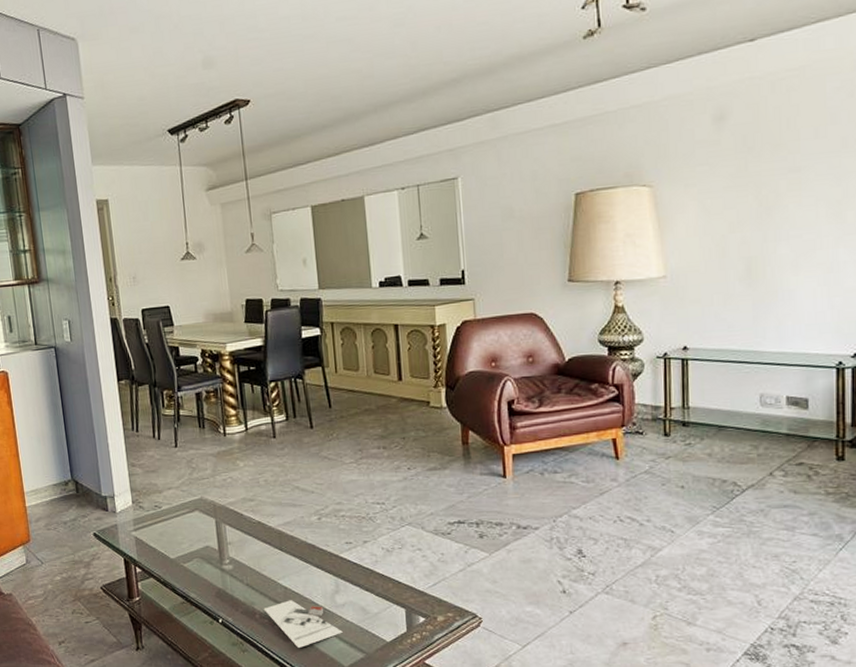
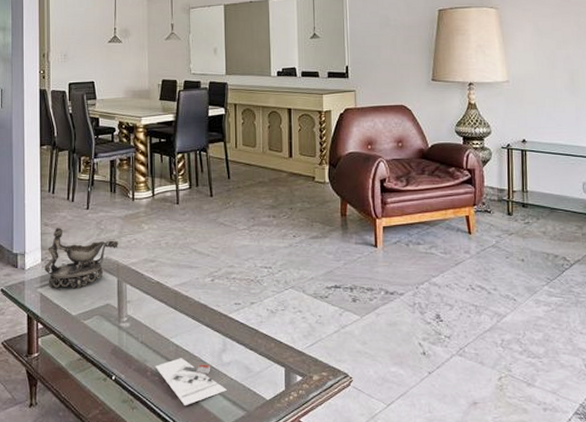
decorative bowl: none [136,467,213,531] -> present [44,227,118,288]

